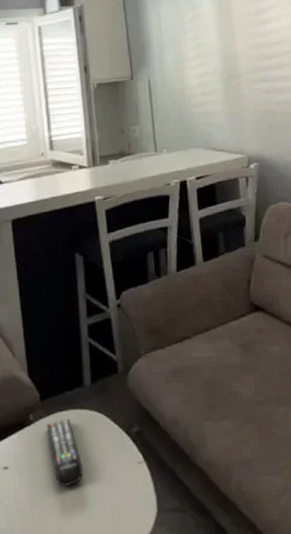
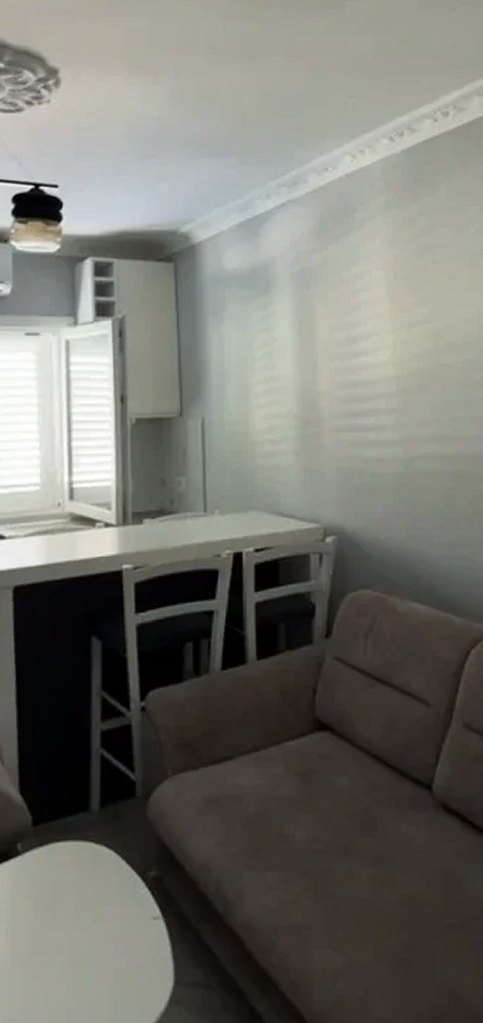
remote control: present [46,418,83,487] -> none [37,852,81,943]

